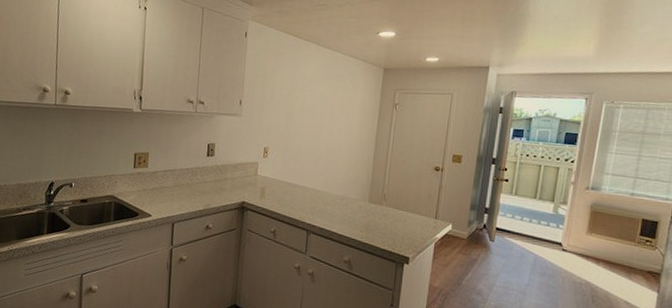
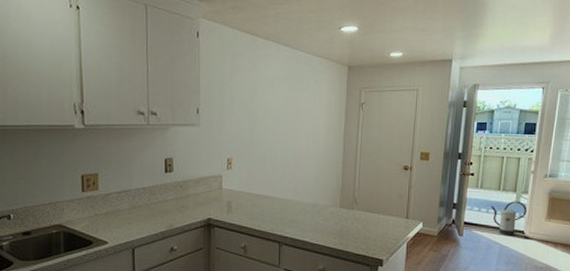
watering can: none [525,211,565,247] -> present [490,201,527,235]

